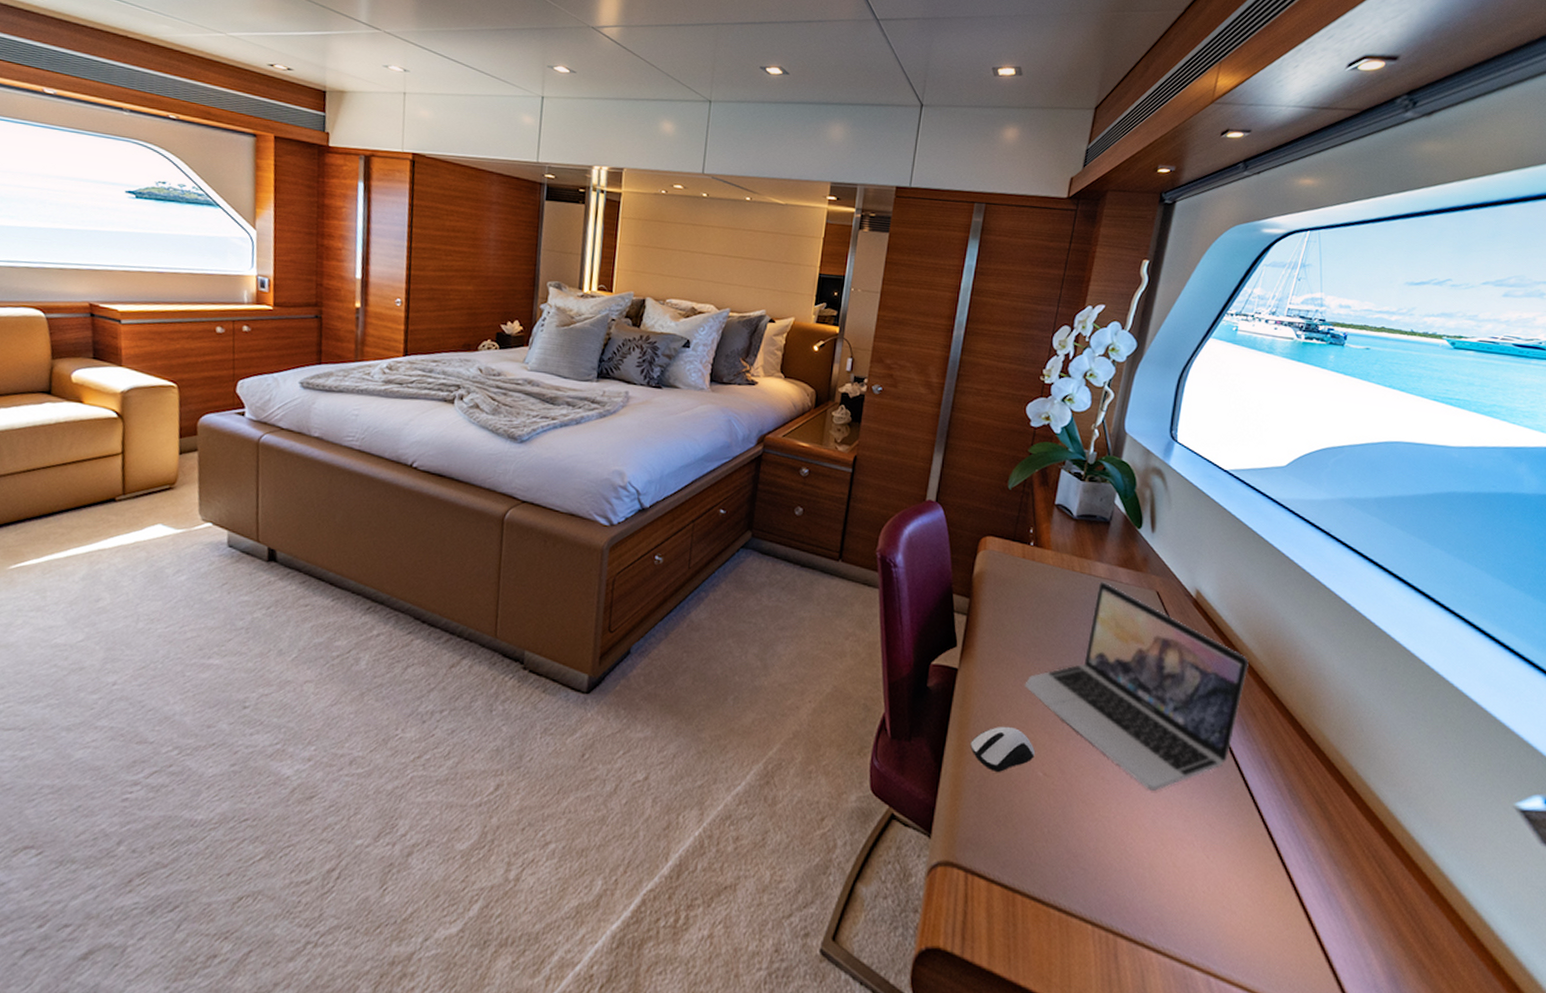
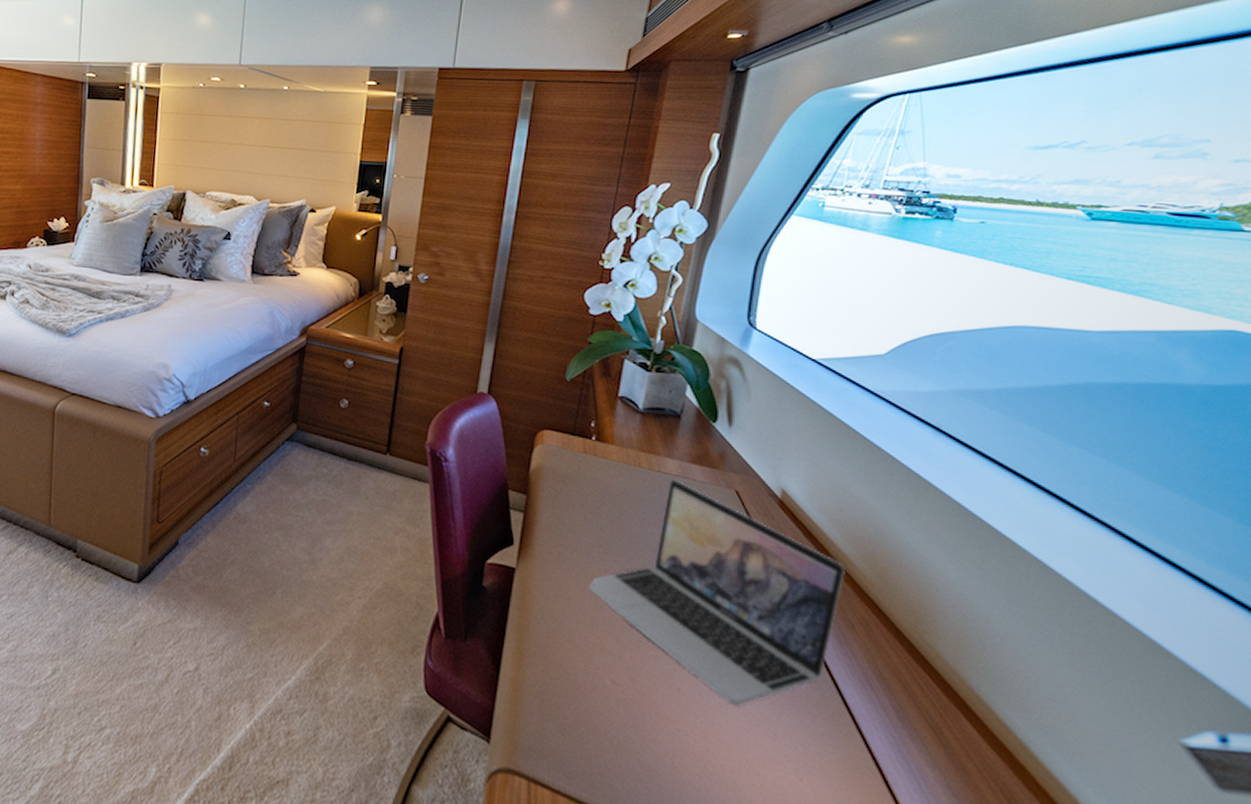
computer mouse: present [970,726,1035,772] -> none [531,629,601,678]

